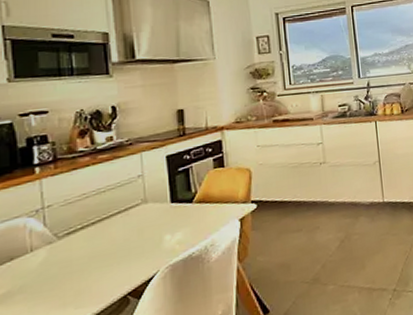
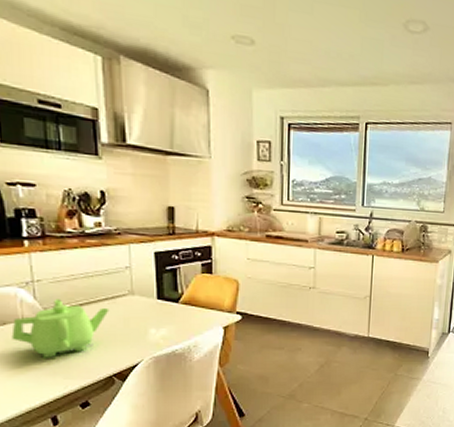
teapot: none [19,221,123,290] -> present [11,298,110,358]

